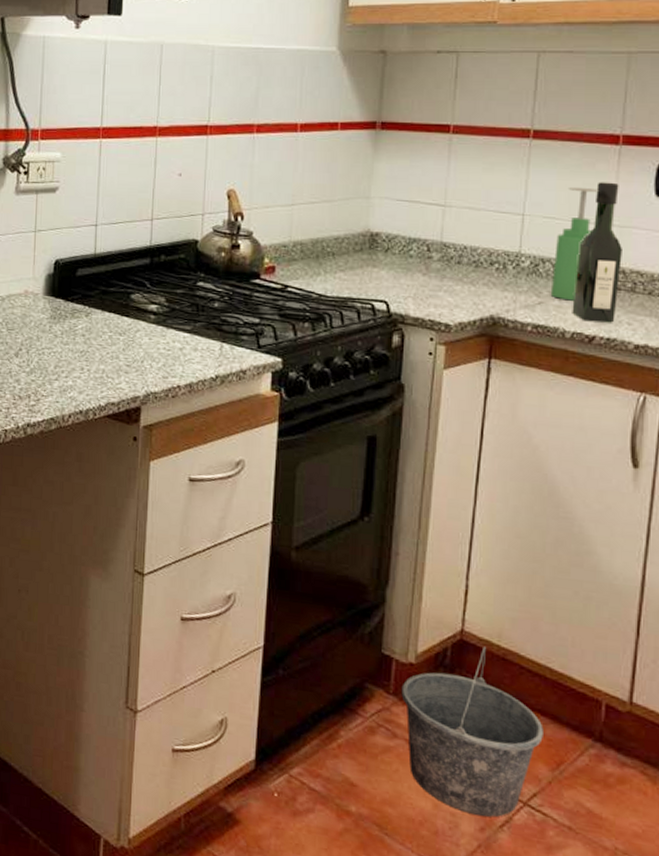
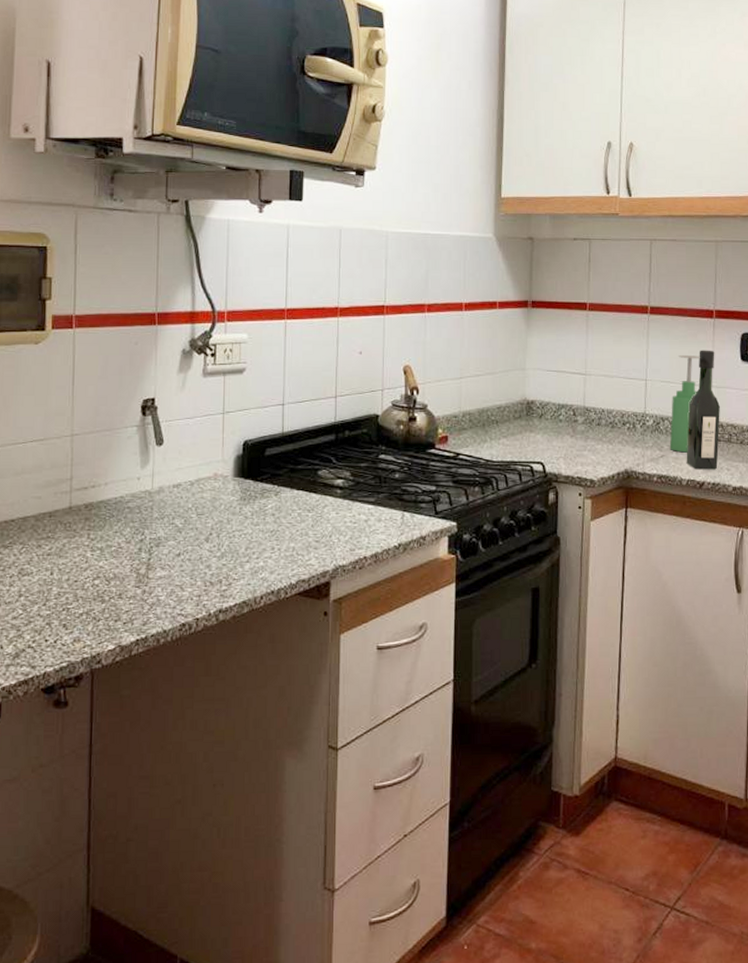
bucket: present [401,647,543,818] -> none [569,770,683,929]

